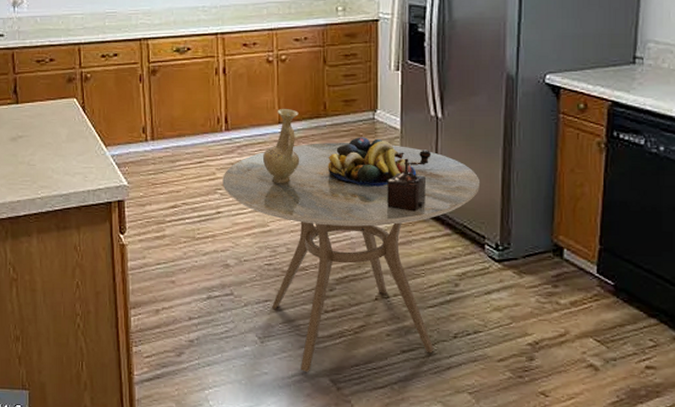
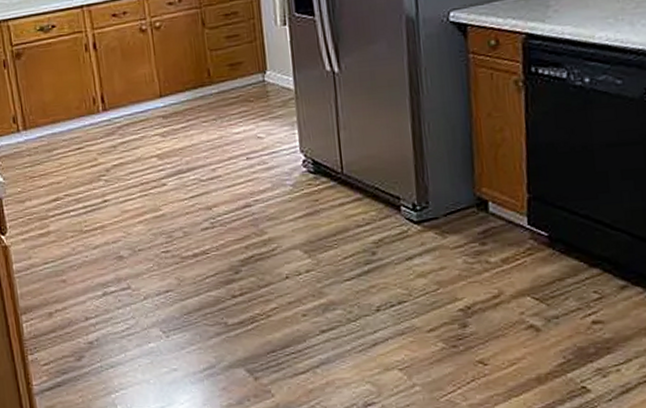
dining table: present [222,143,479,372] -> none [105,107,388,364]
pitcher: present [262,108,300,184] -> none [146,79,188,164]
fruit bowl: present [328,137,417,188] -> none [218,102,317,158]
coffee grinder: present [387,150,432,212] -> none [286,109,332,178]

